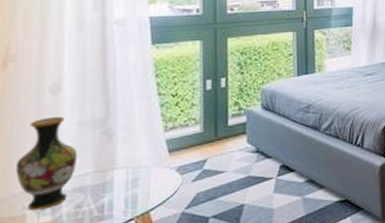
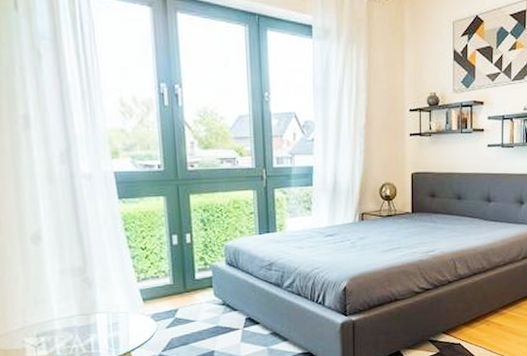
vase: present [16,116,78,211] -> none [11,263,63,345]

